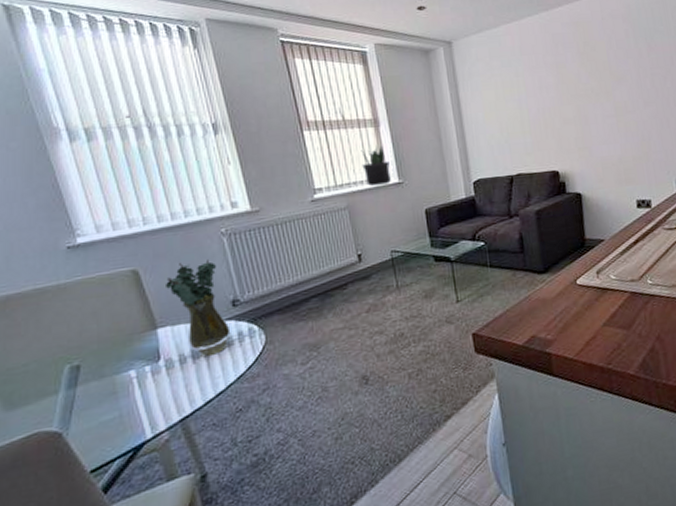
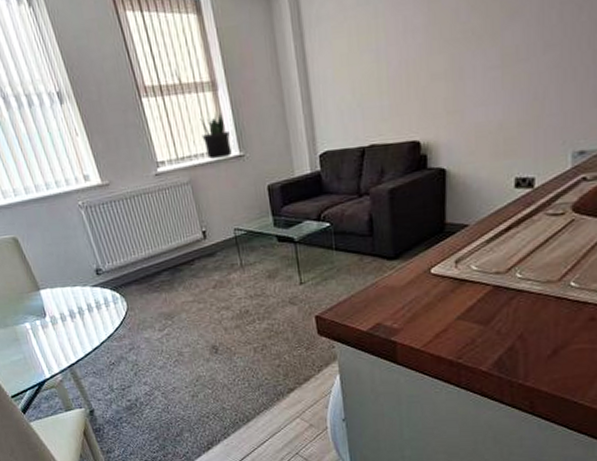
vase: present [166,258,231,358] -> none [41,230,99,318]

